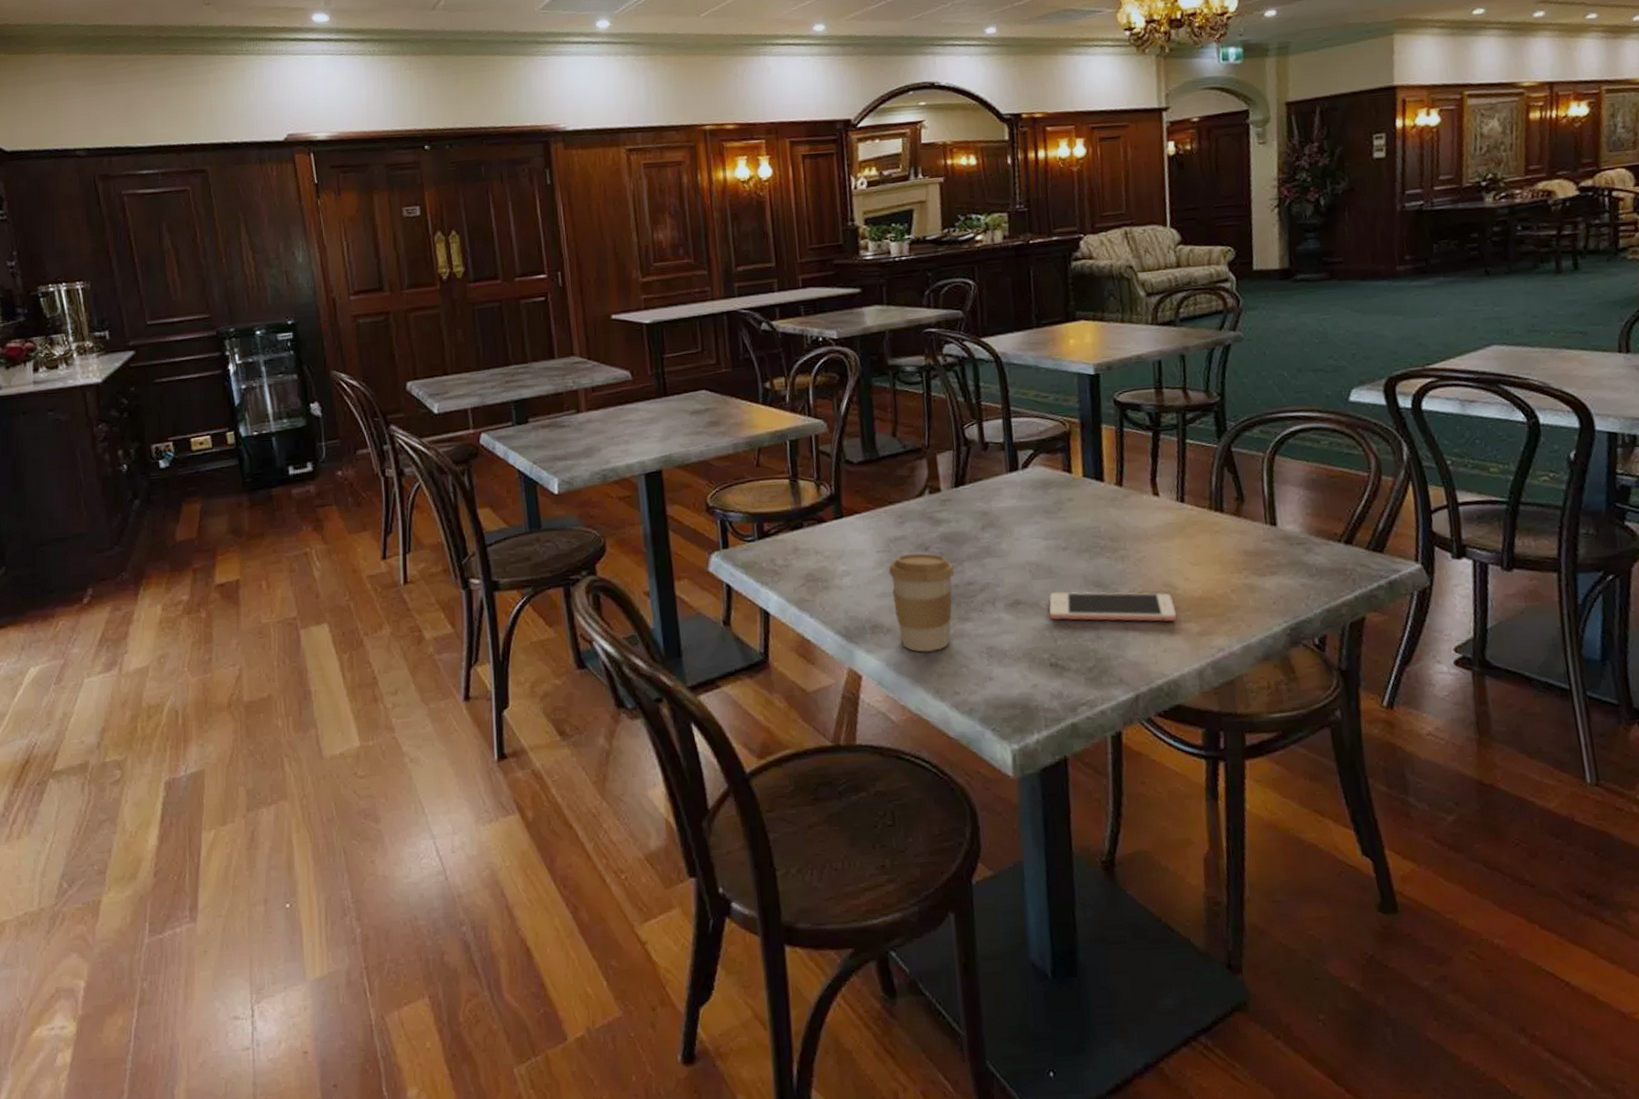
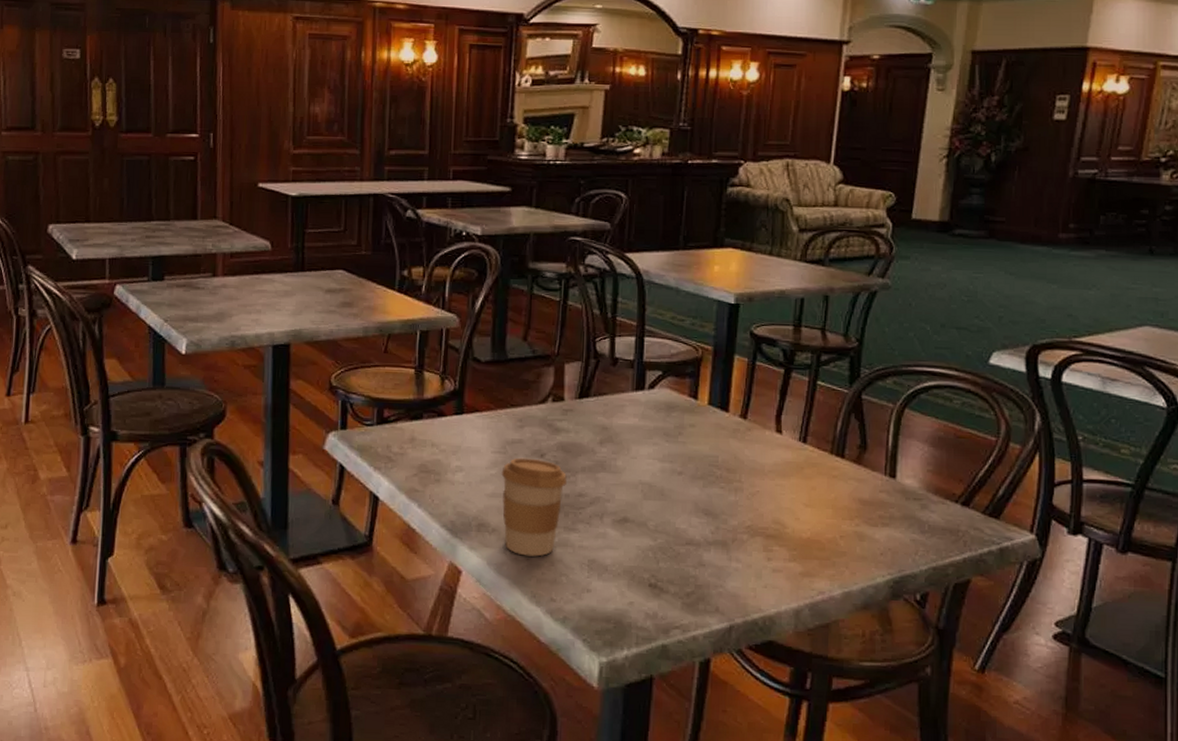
cell phone: present [1049,591,1177,622] -> none [655,515,782,559]

